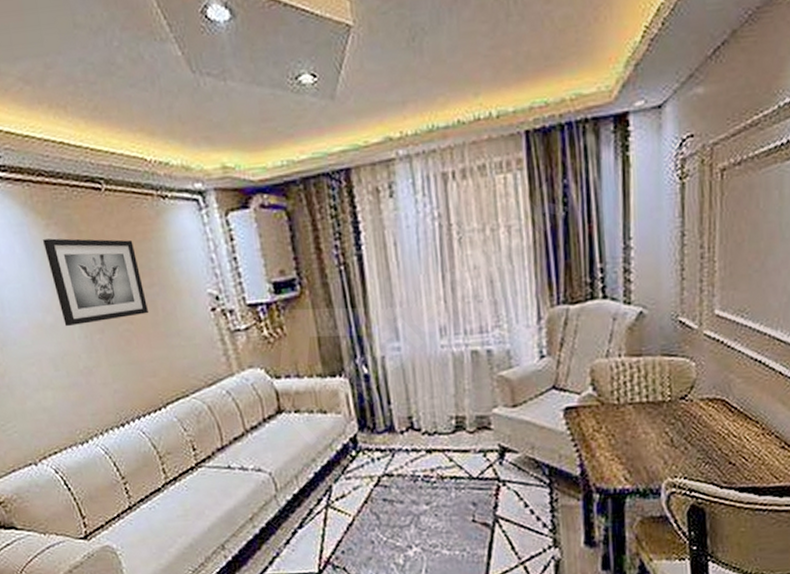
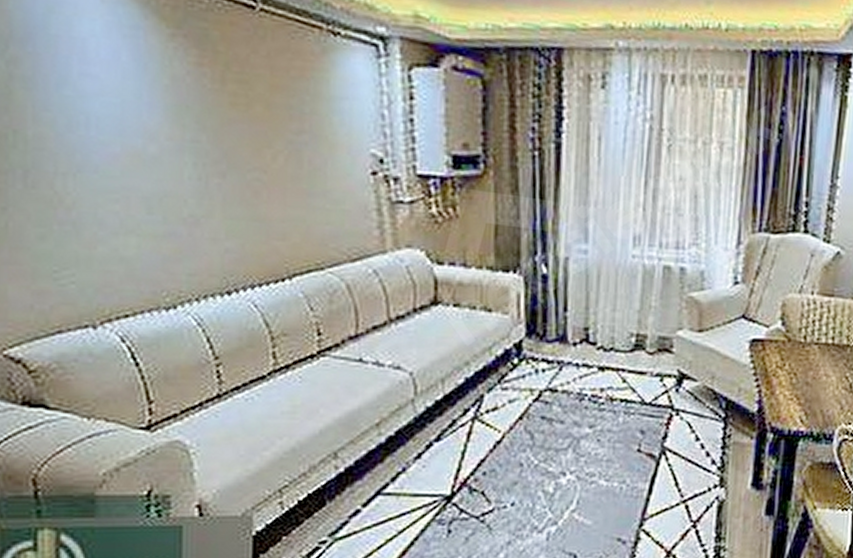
wall art: present [43,238,148,327] -> none [163,51,290,165]

